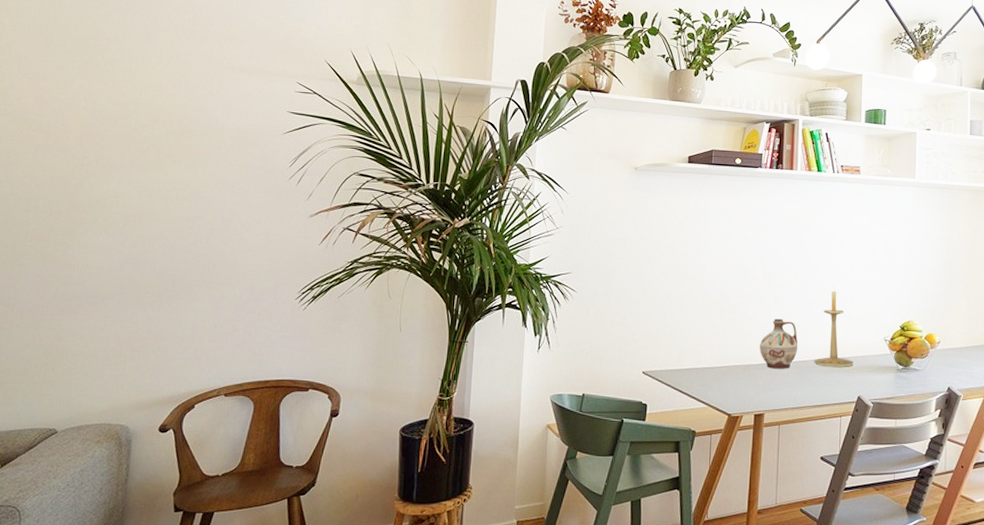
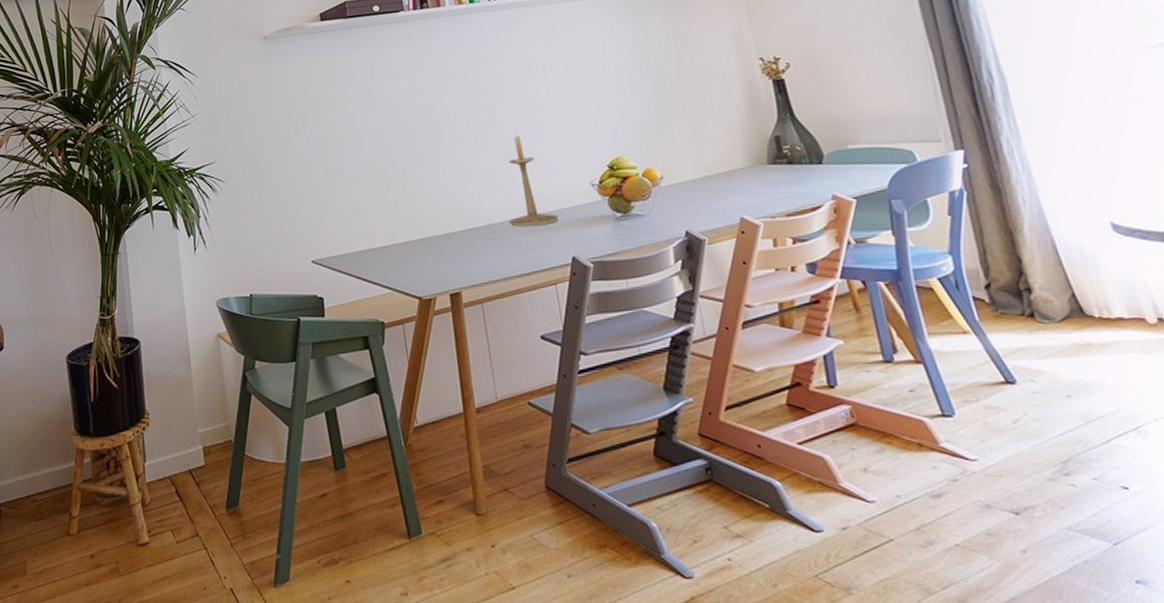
ceramic jug: present [760,318,798,369] -> none [440,177,487,238]

